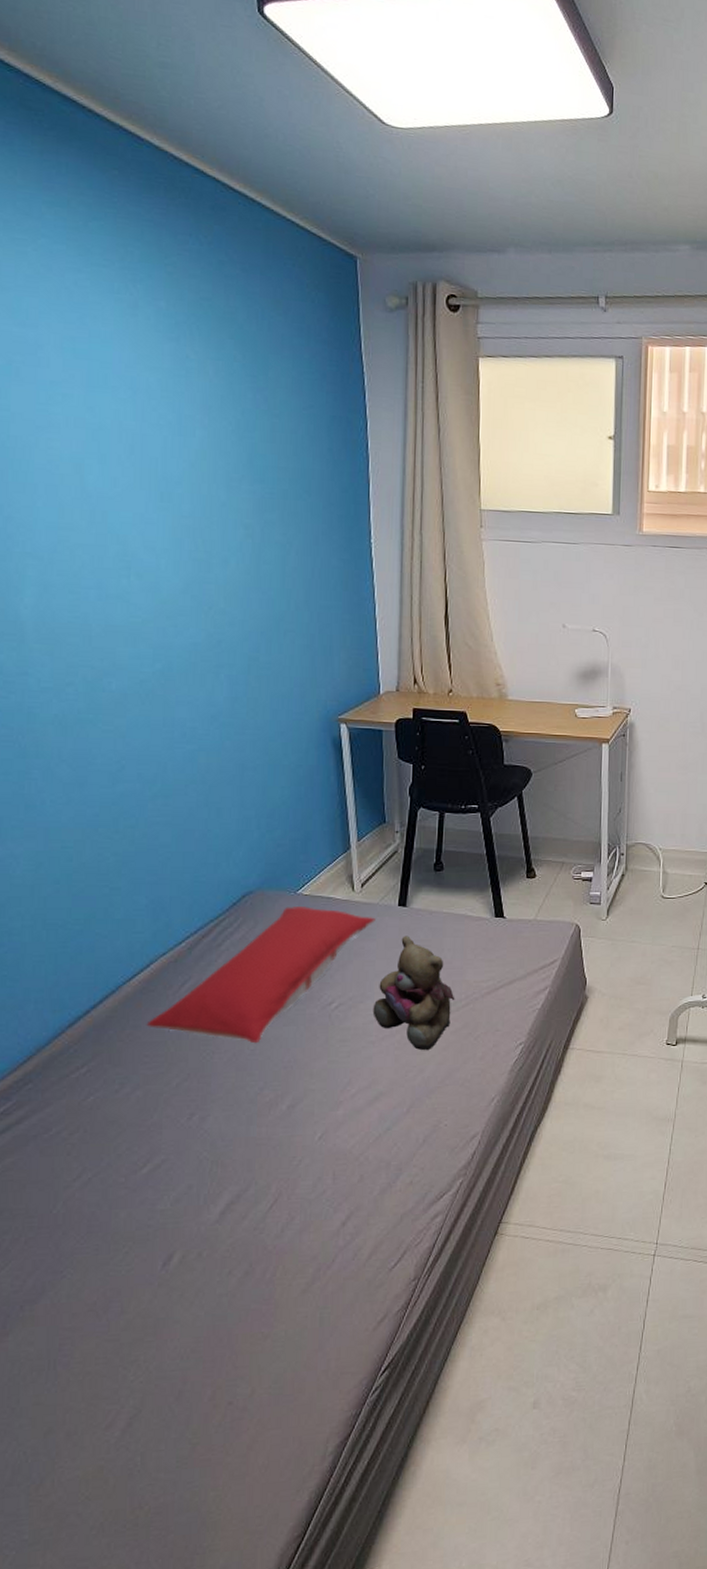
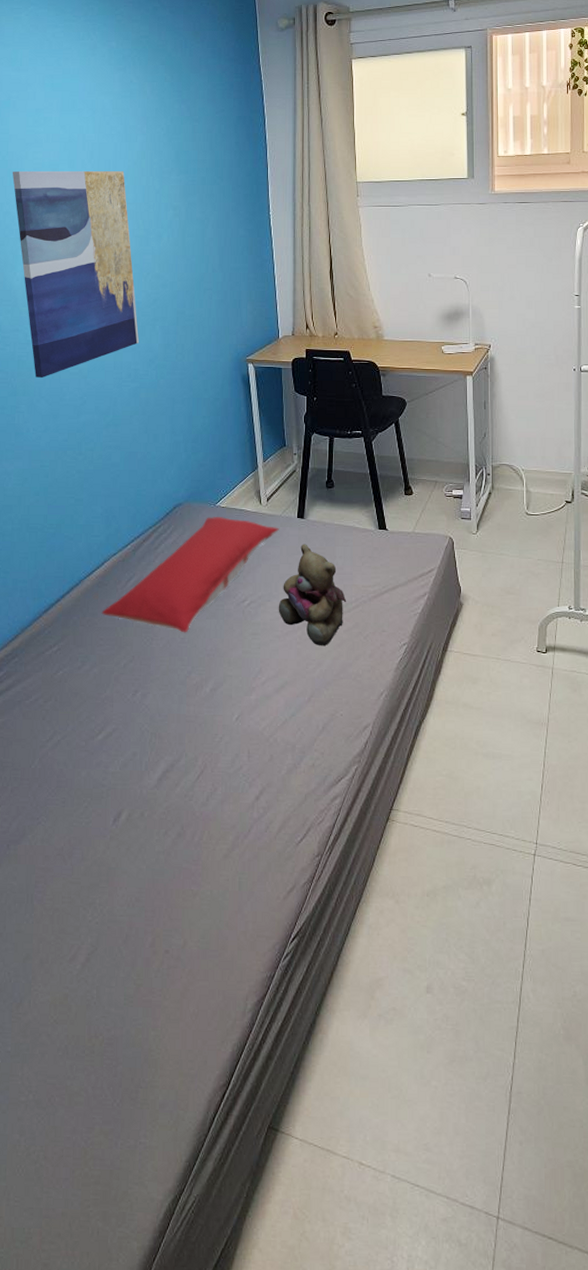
wall art: none [15,462,198,737] -> present [12,170,140,379]

